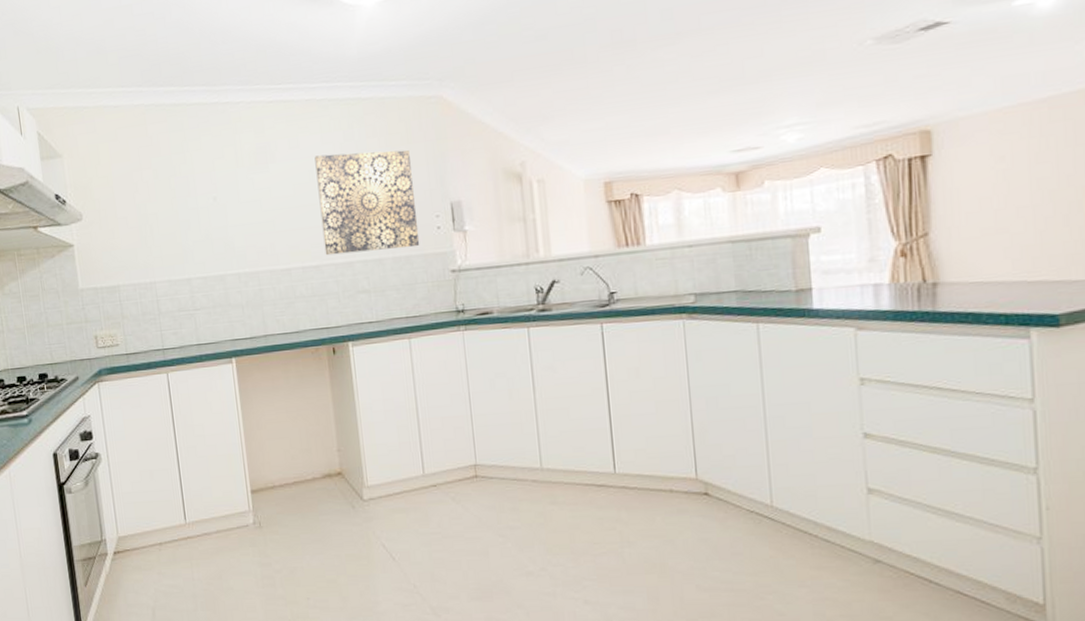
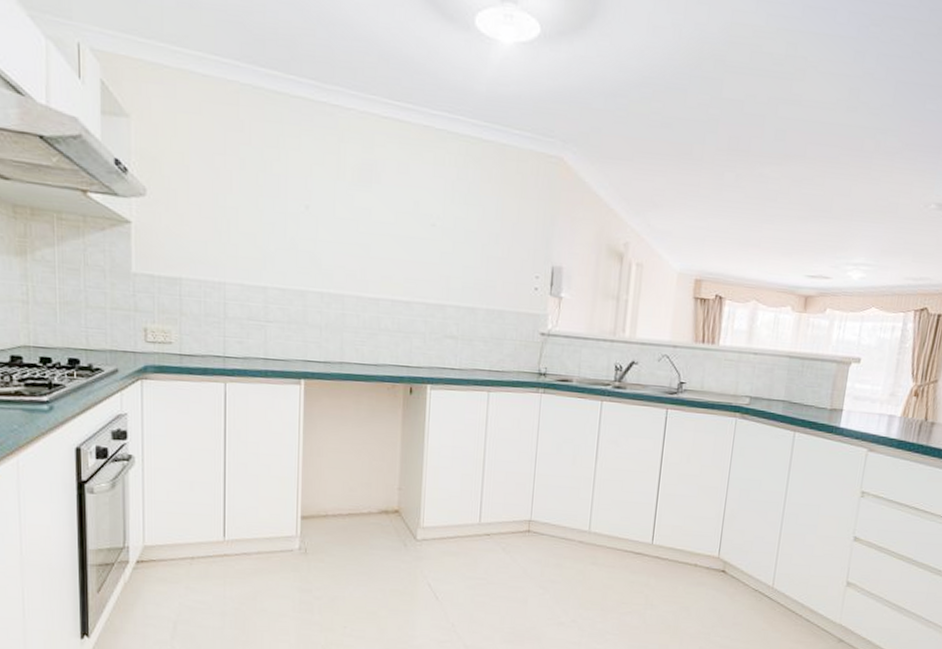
wall art: present [314,149,420,256] -> none [418,187,521,303]

